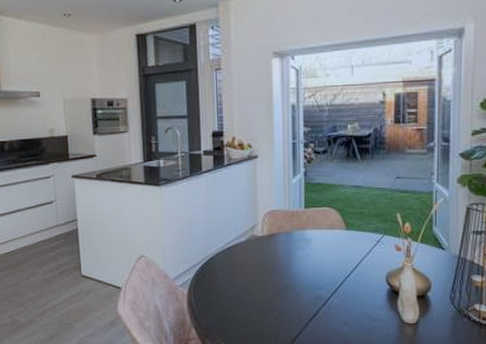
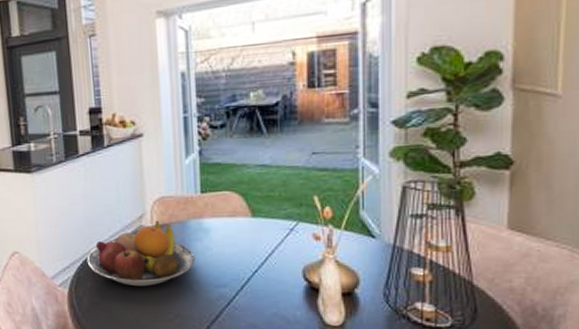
fruit bowl: none [205,230,298,288] -> present [87,220,195,287]

